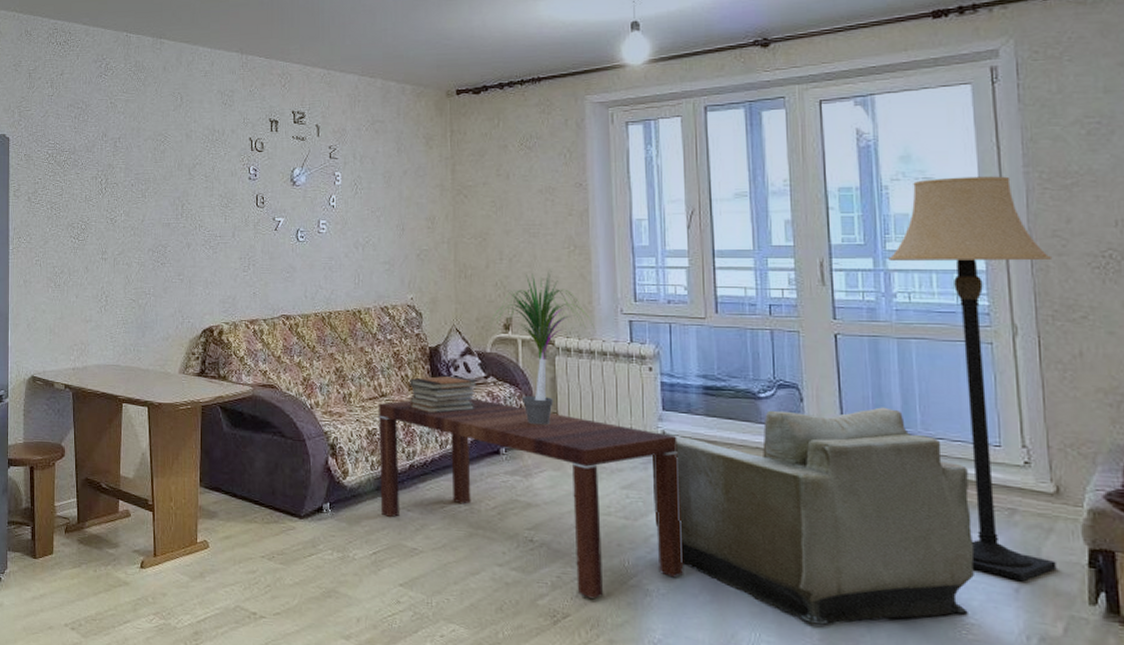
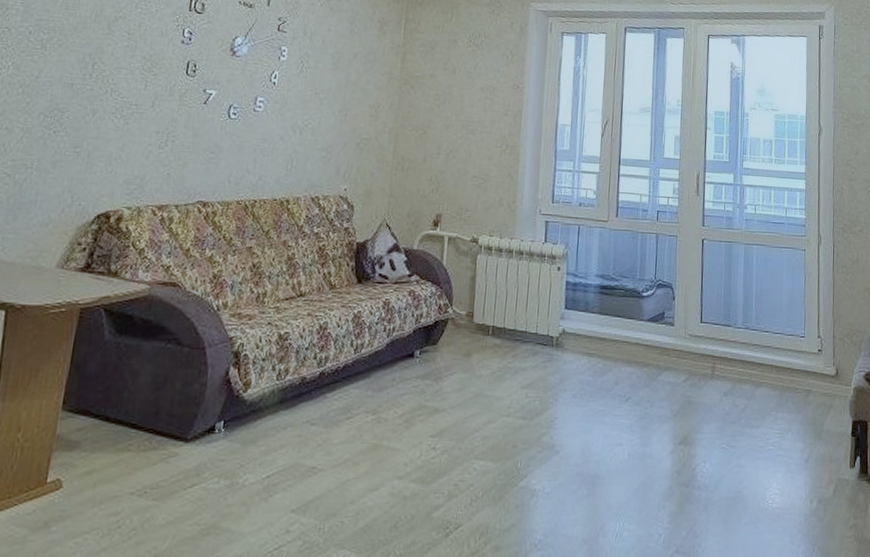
coffee table: present [379,398,684,600] -> none [282,297,575,506]
book stack: present [410,375,478,414] -> none [329,273,401,315]
potted plant: present [488,269,596,426] -> none [418,167,517,326]
armchair: present [651,407,975,626] -> none [548,304,782,509]
lamp: present [888,176,1057,582] -> none [744,110,846,453]

